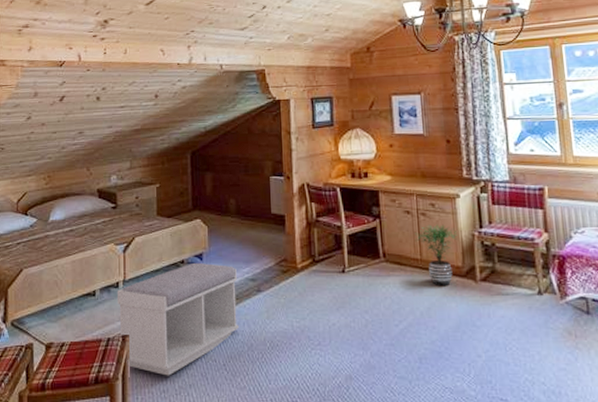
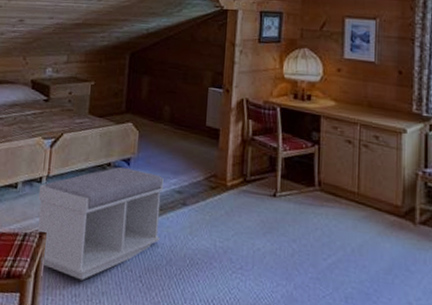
potted plant: present [415,224,457,285] -> none [354,157,399,224]

